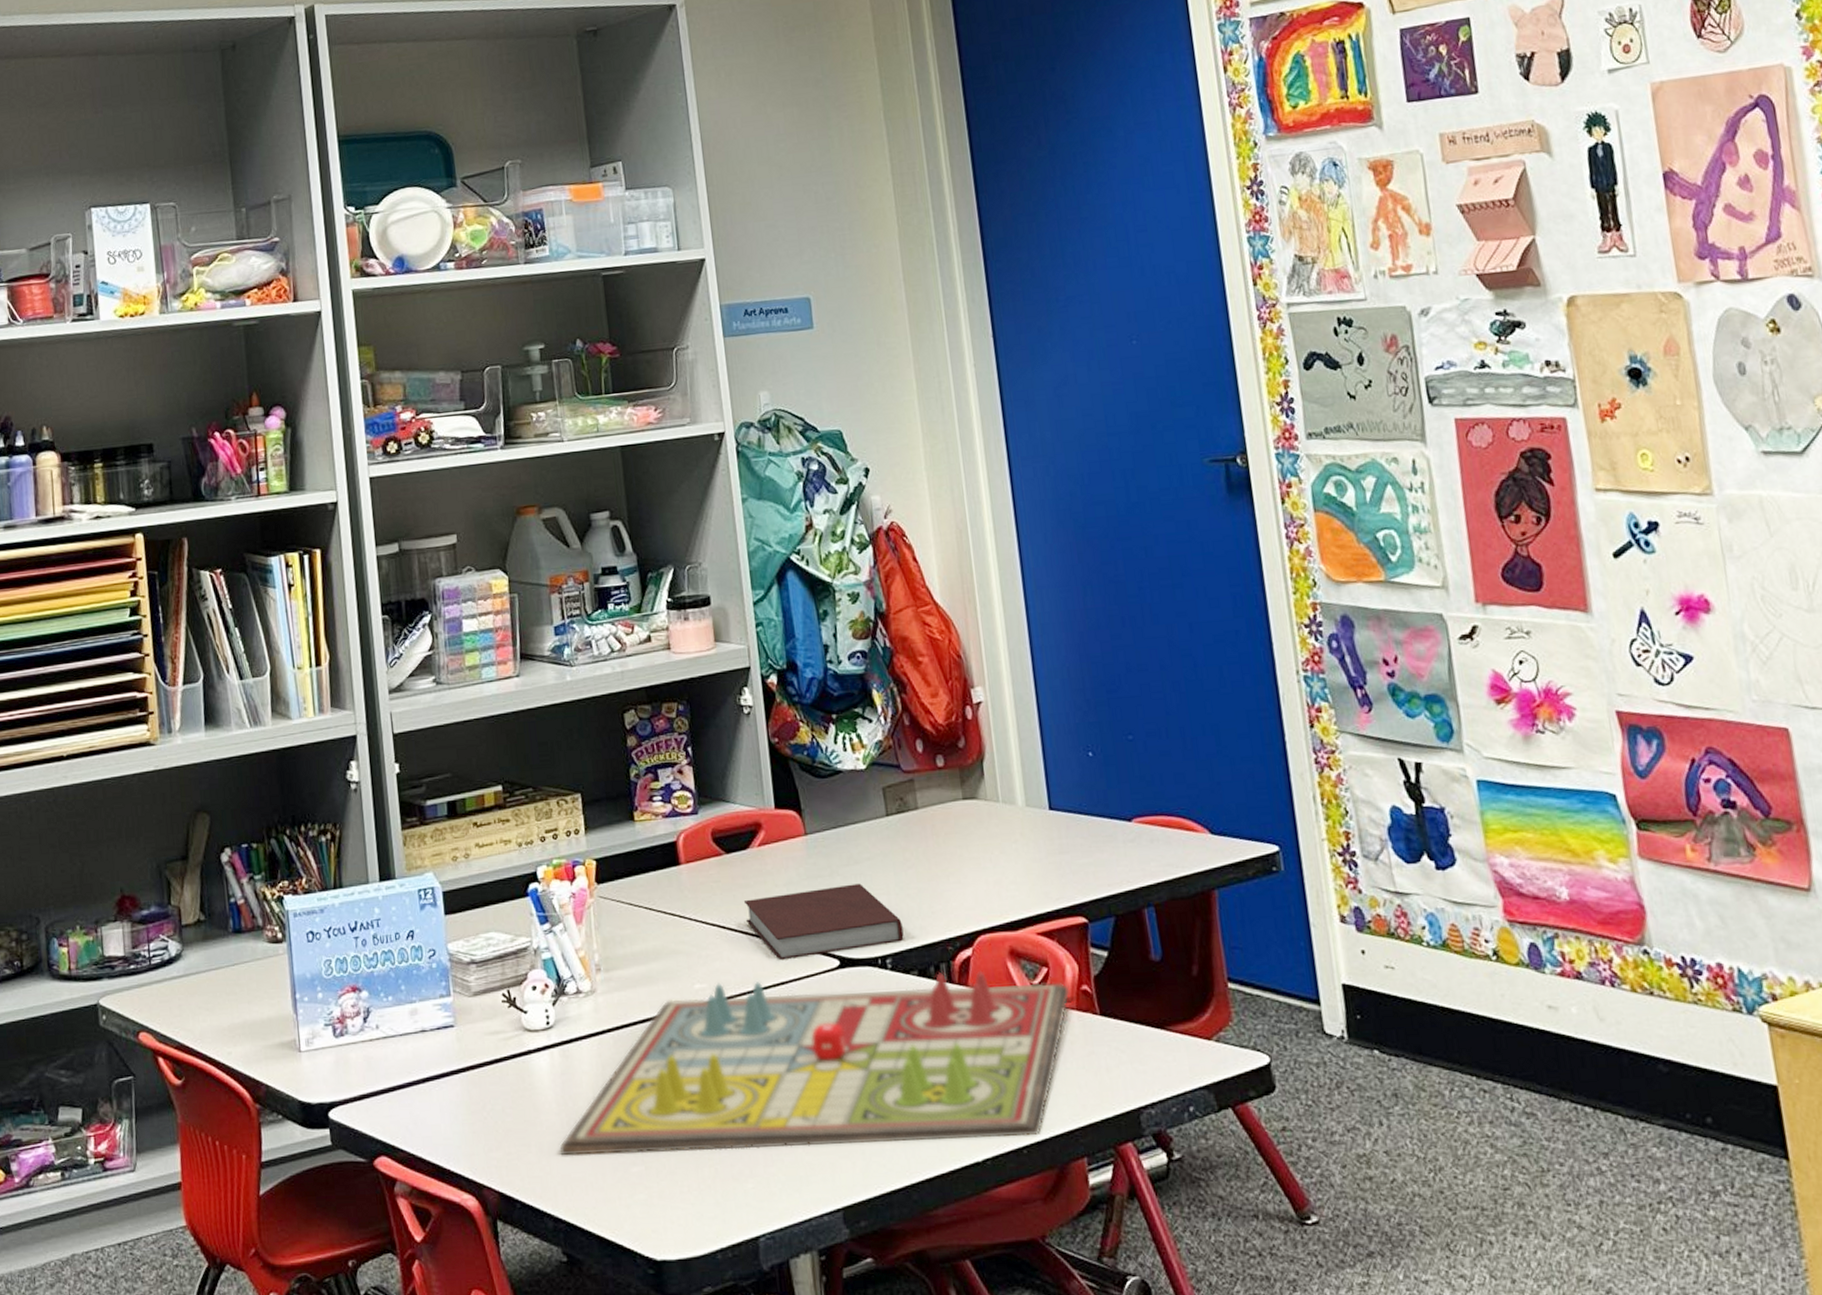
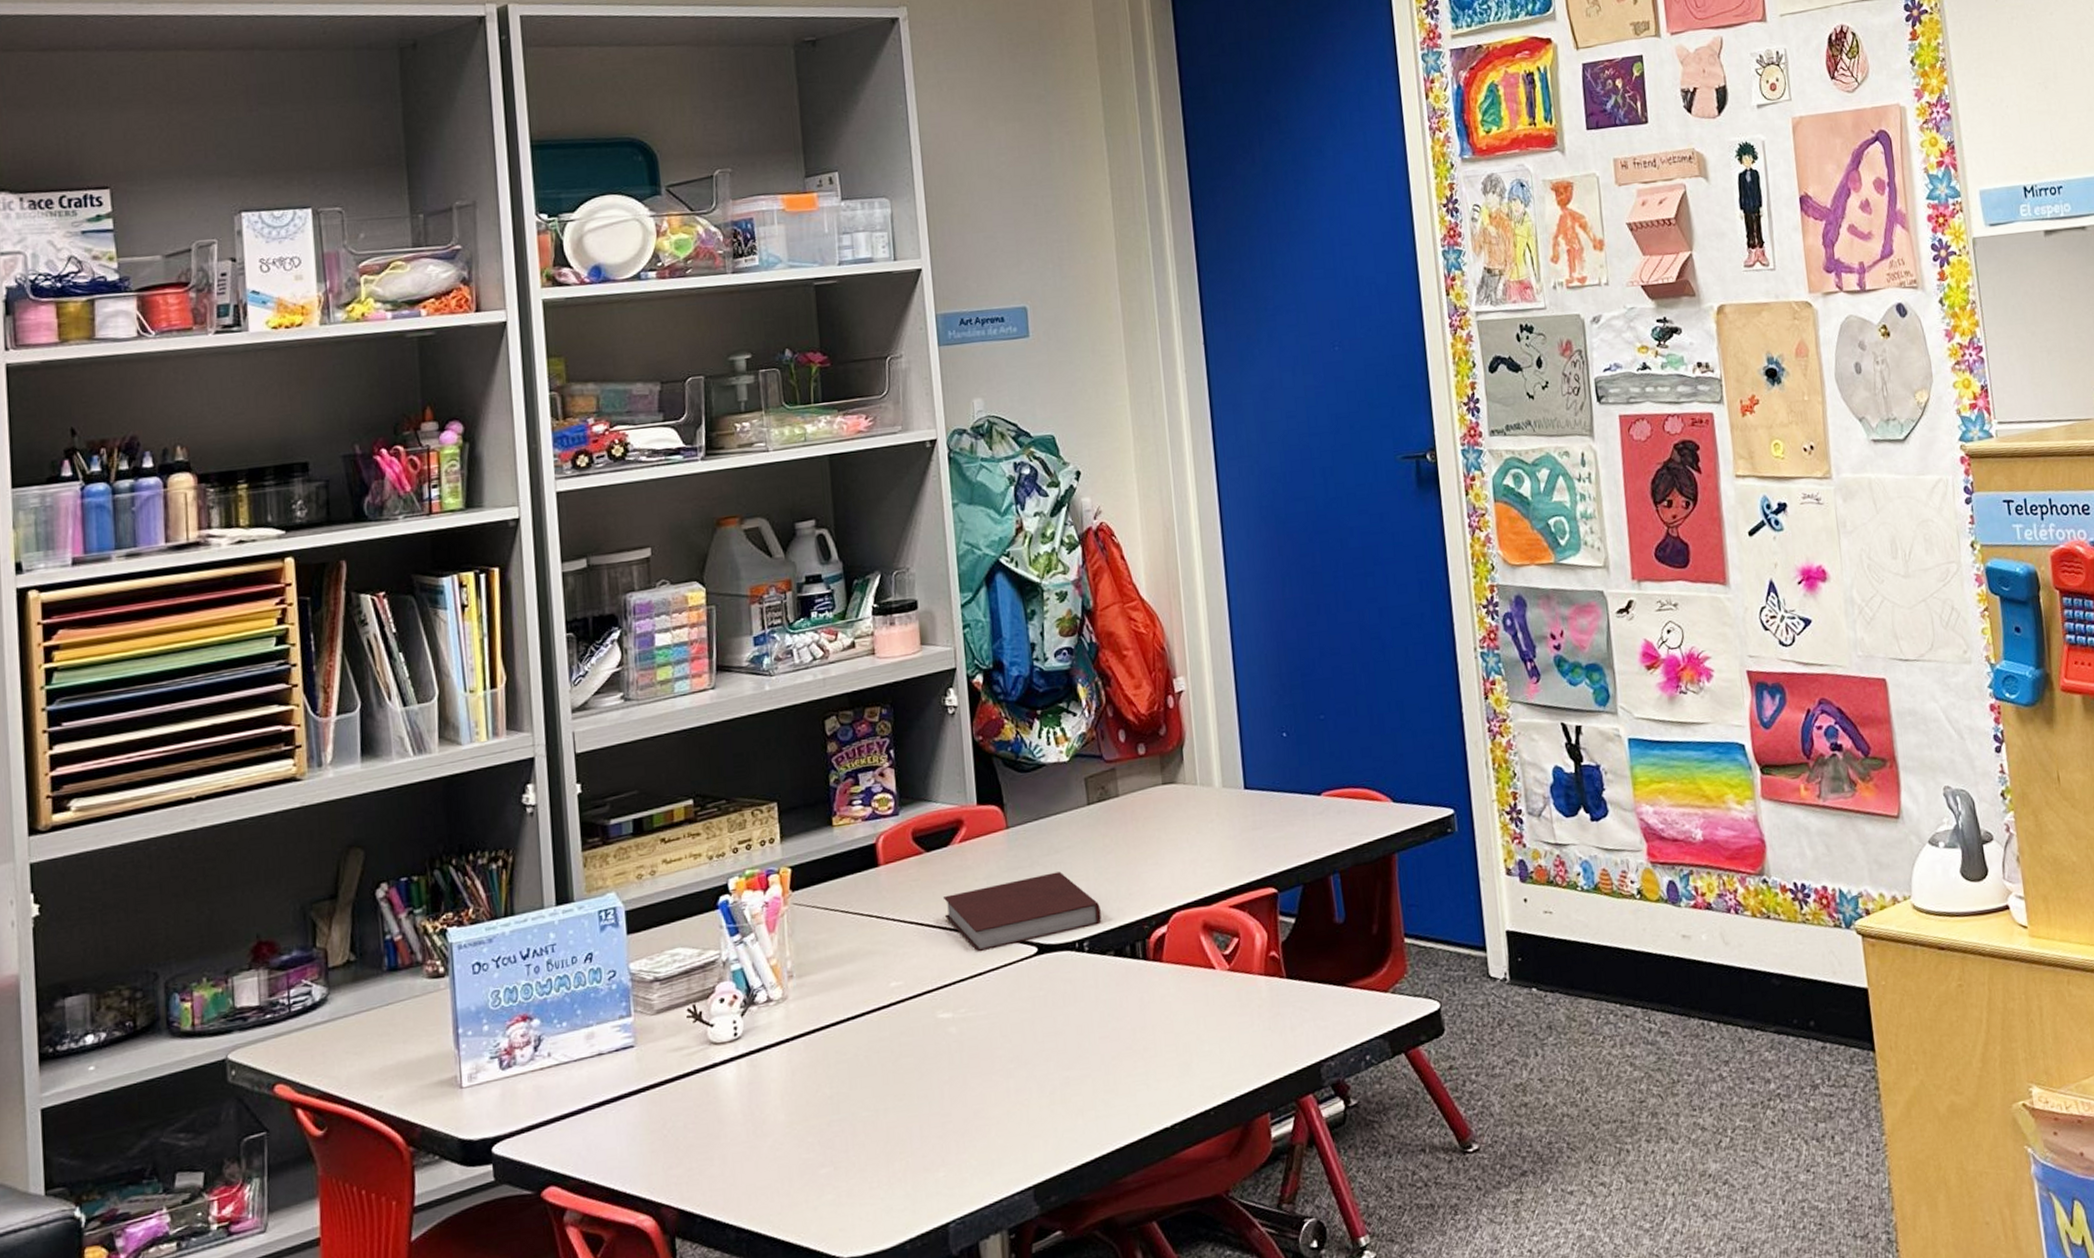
gameboard: present [559,970,1070,1156] -> none [744,945,1259,1166]

